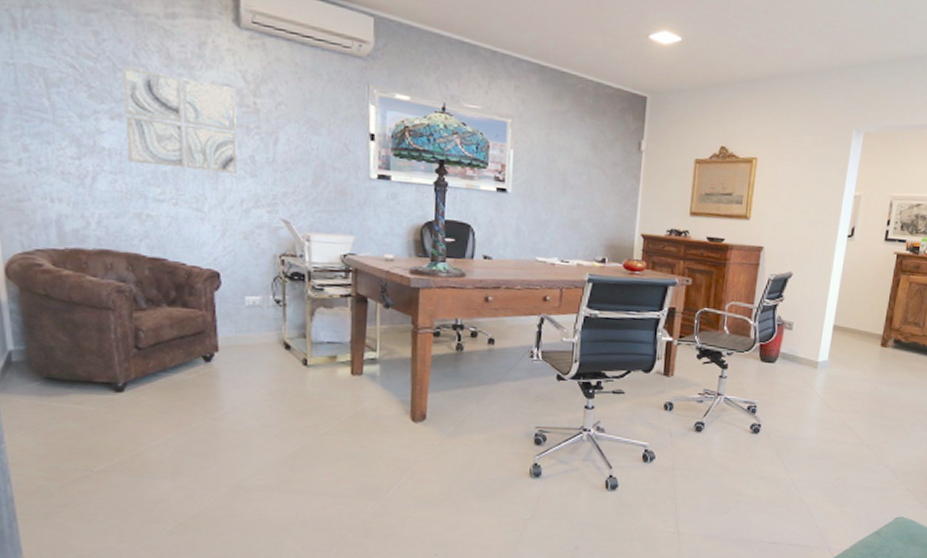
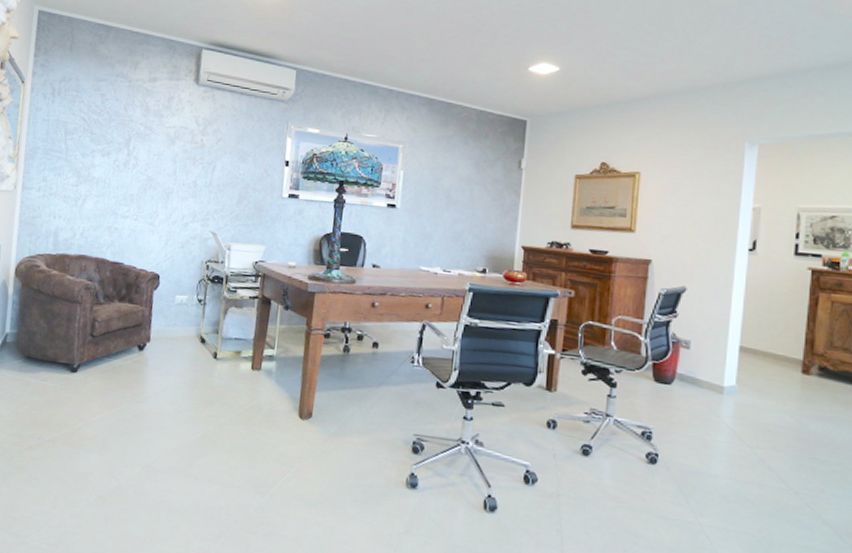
wall art: present [122,66,239,174] -> none [109,117,189,195]

